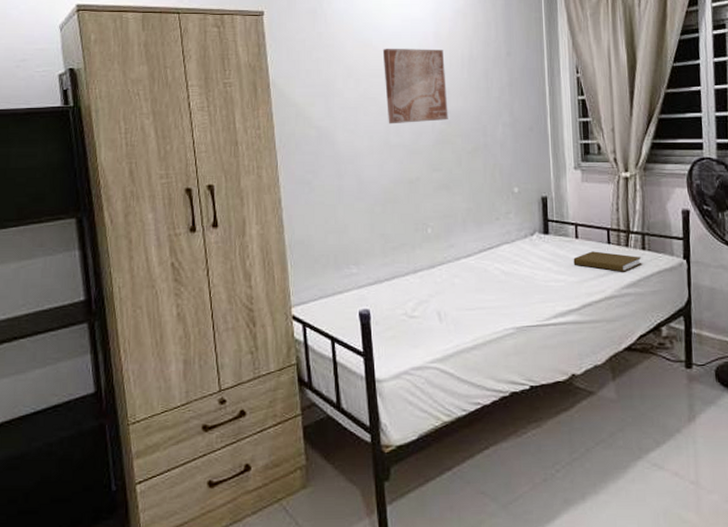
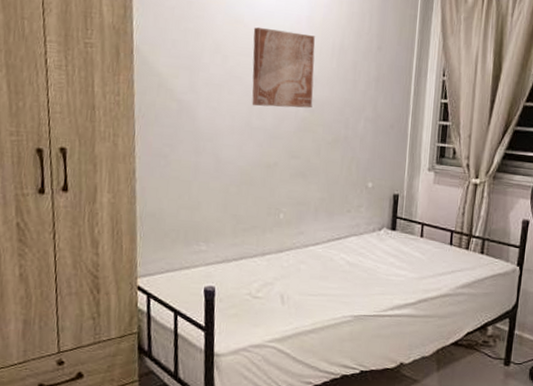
book: present [573,251,642,272] -> none [415,250,479,273]

